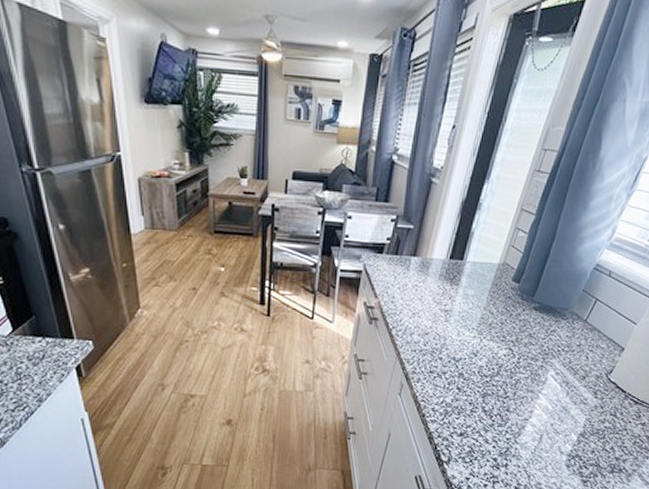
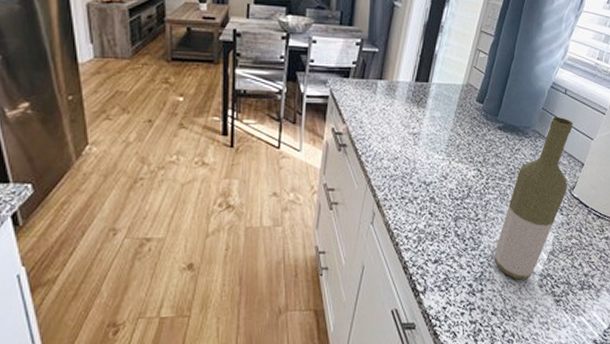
bottle: none [520,300,616,458] -> present [494,117,573,280]

